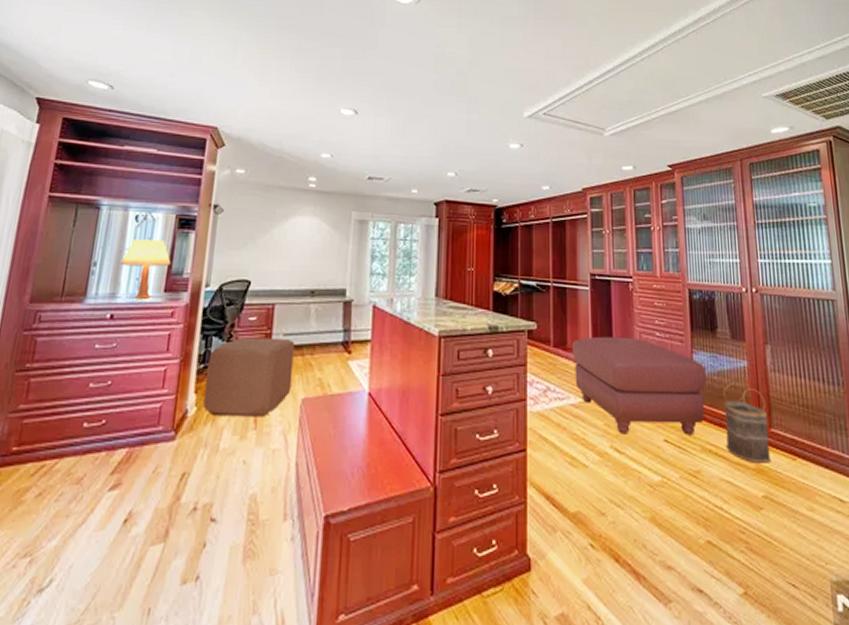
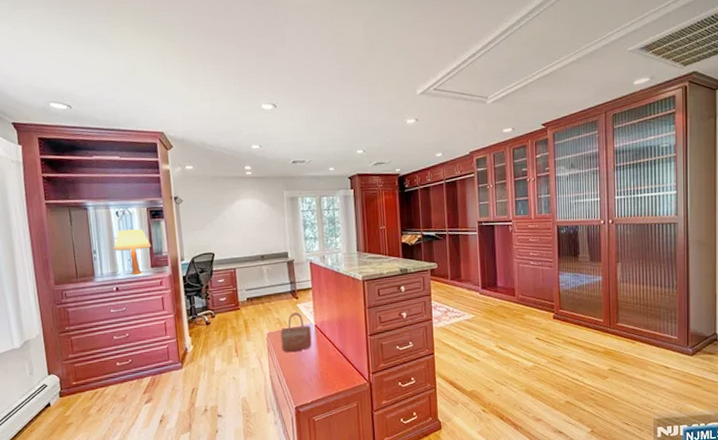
pouf: present [203,337,295,417] -> none [194,292,258,350]
handbag: none [318,373,363,429] -> present [280,312,312,352]
ottoman: present [572,336,707,435] -> none [465,267,569,337]
basket: present [723,382,772,463] -> none [582,292,617,348]

